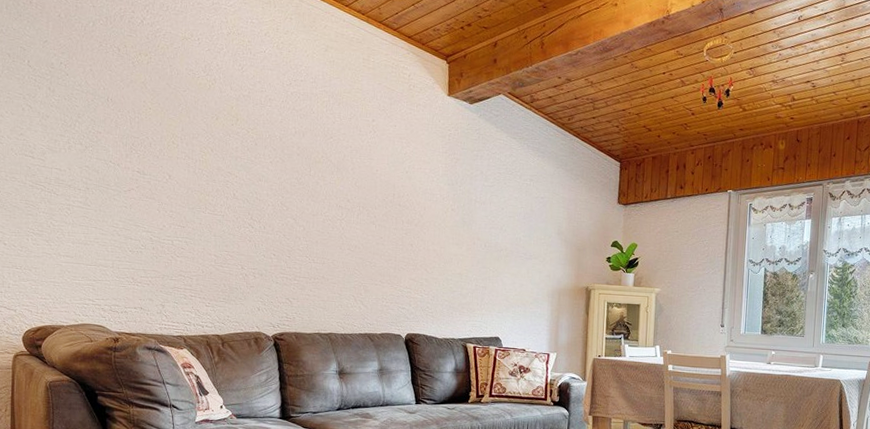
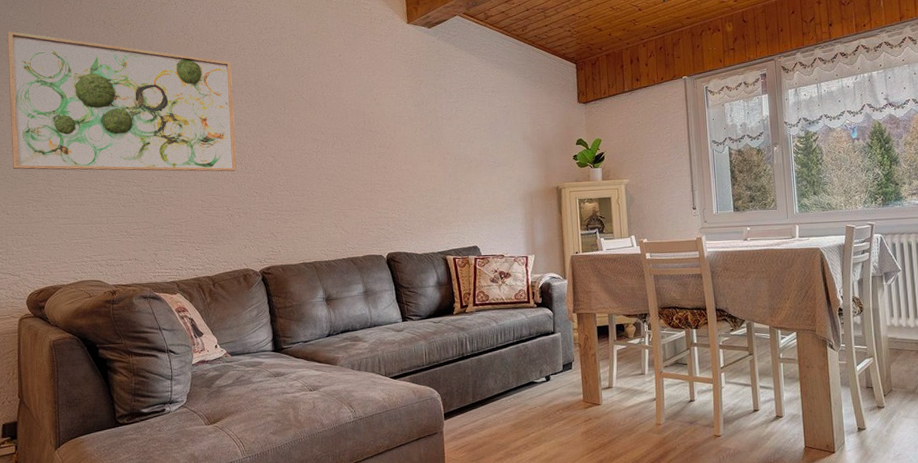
wall art: none [9,45,256,229] -> present [7,31,237,172]

